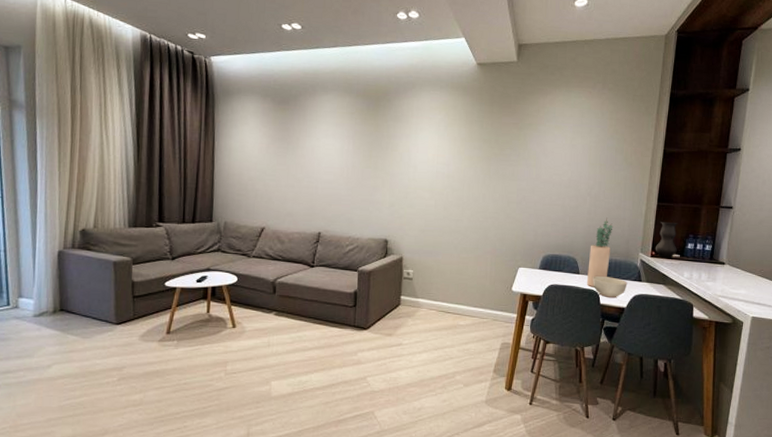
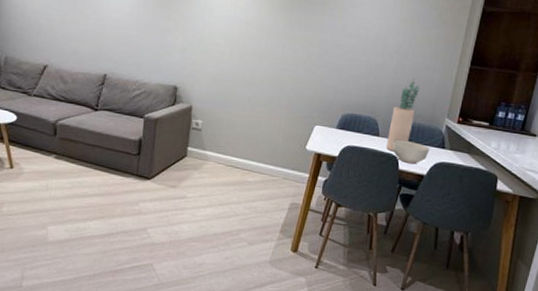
vase: present [656,221,679,258] -> none [463,86,491,126]

